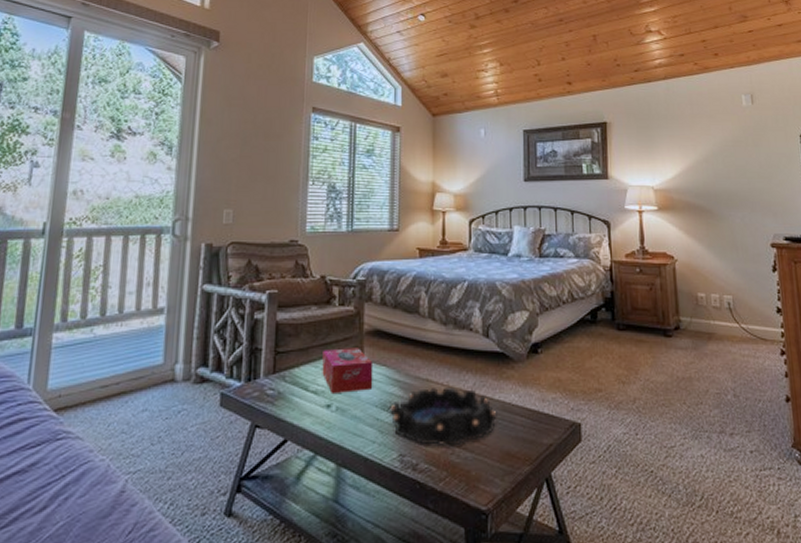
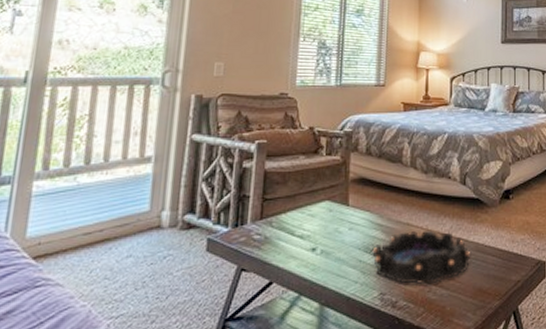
tissue box: present [322,348,374,393] -> none [308,195,358,237]

